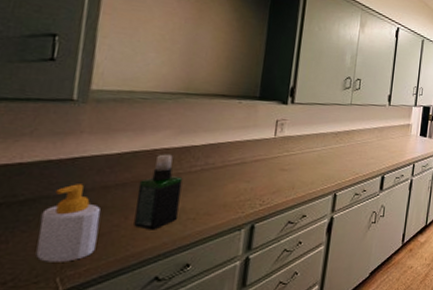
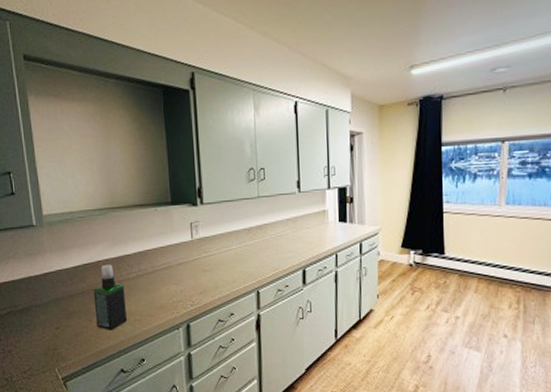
soap bottle: present [36,184,100,262] -> none [35,294,75,357]

